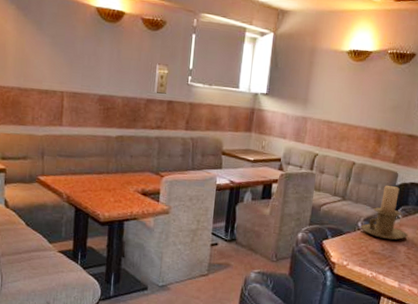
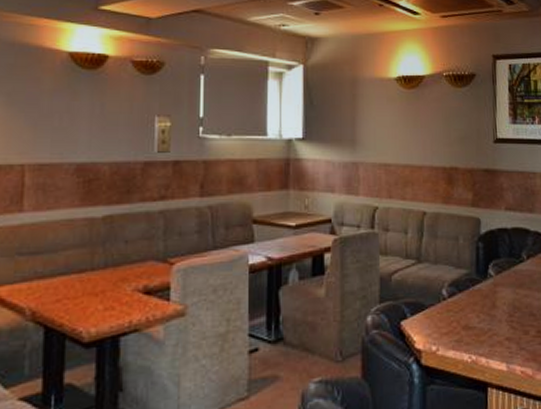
candle holder: present [360,185,408,240] -> none [445,236,507,308]

